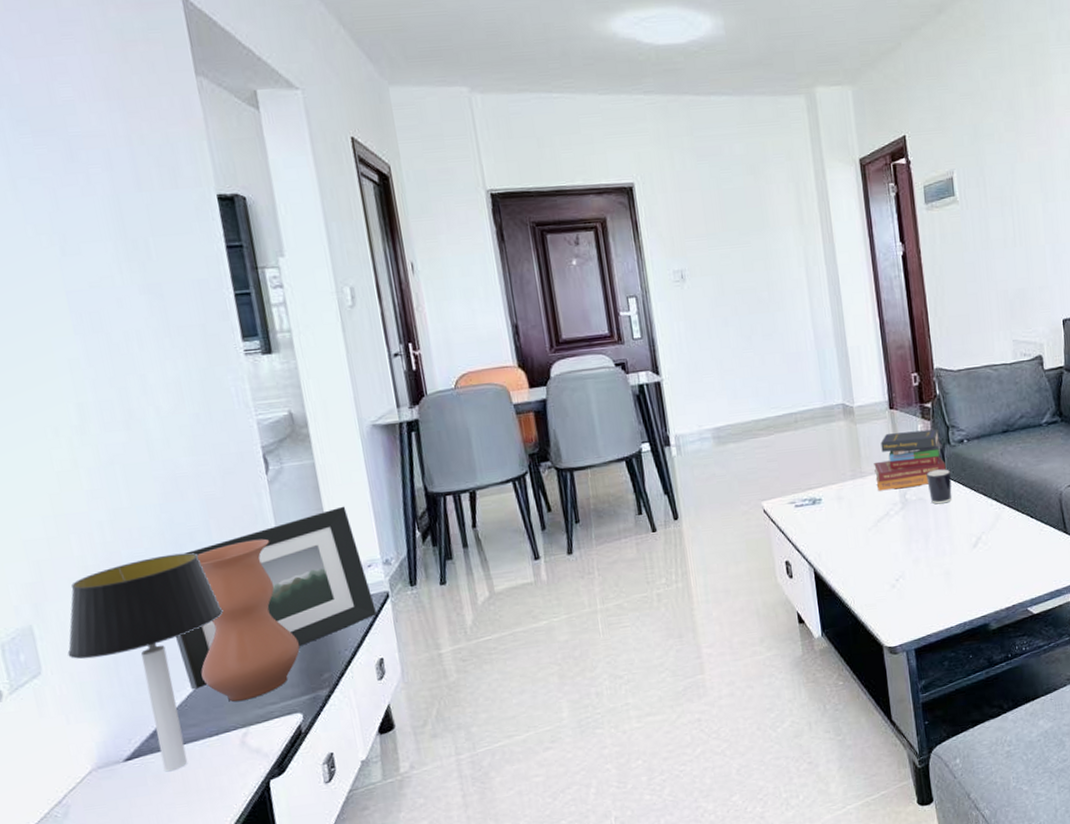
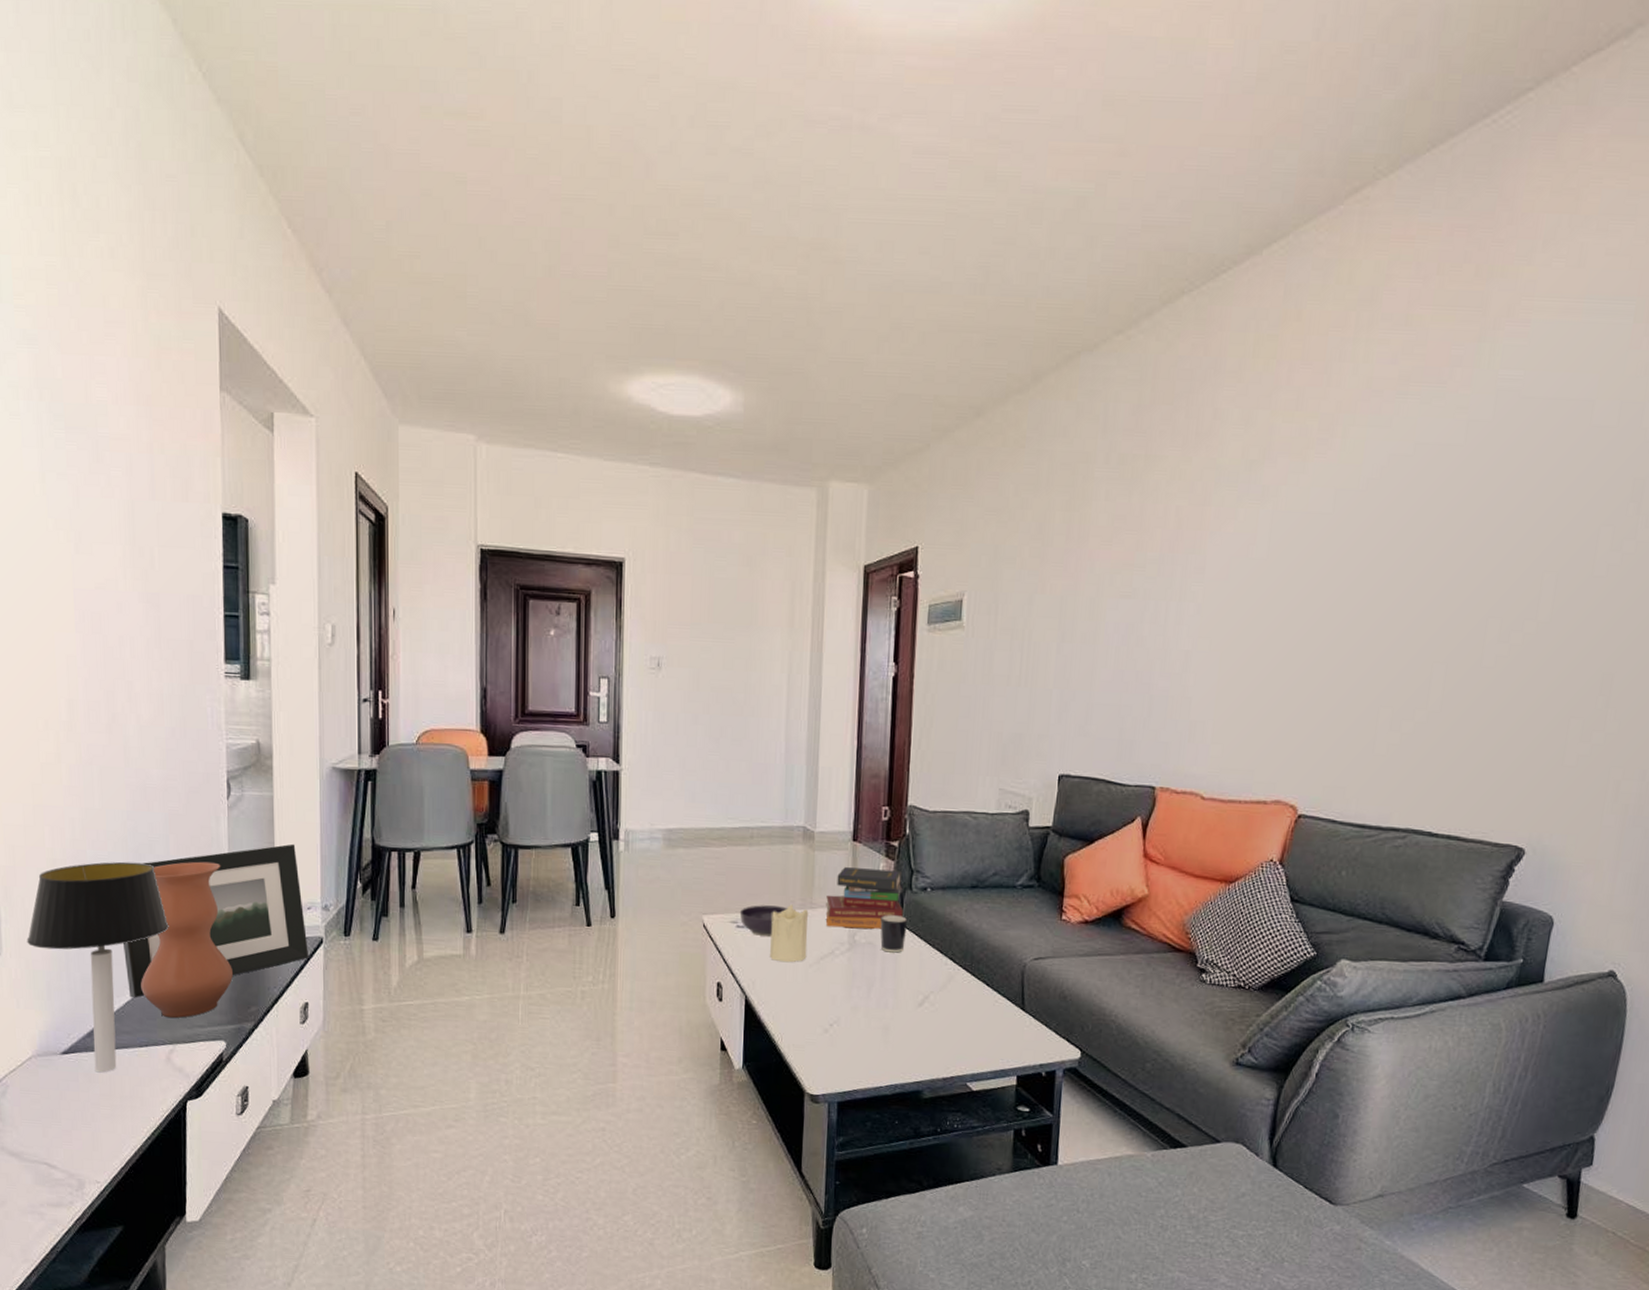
bowl: none [795,480,840,511] -> present [739,905,787,936]
candle: none [826,477,865,532] -> present [770,904,809,963]

